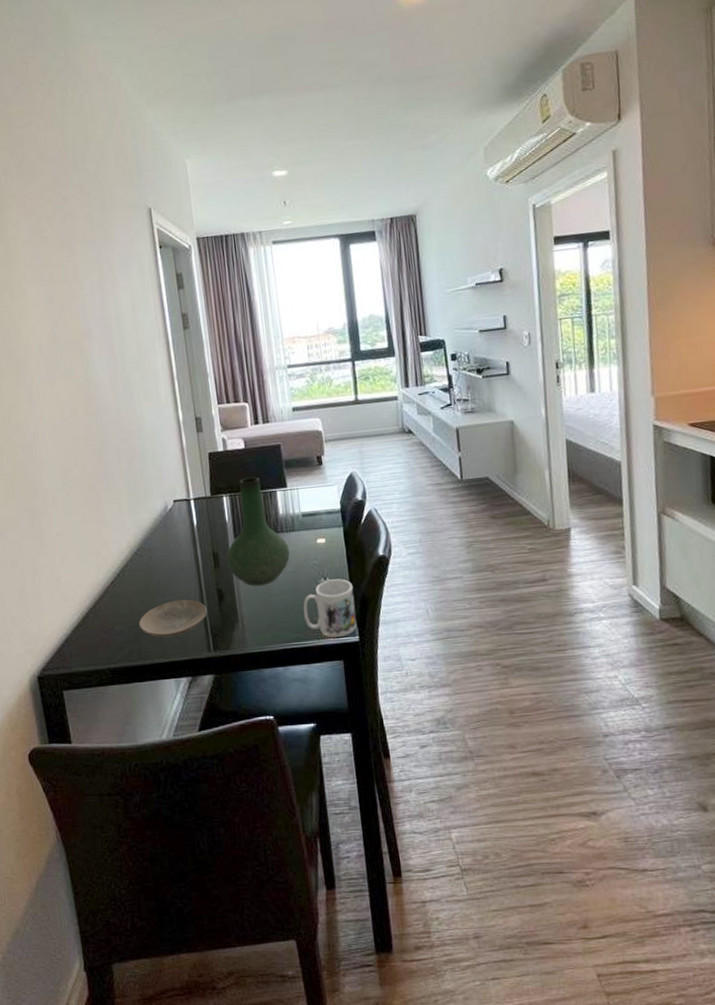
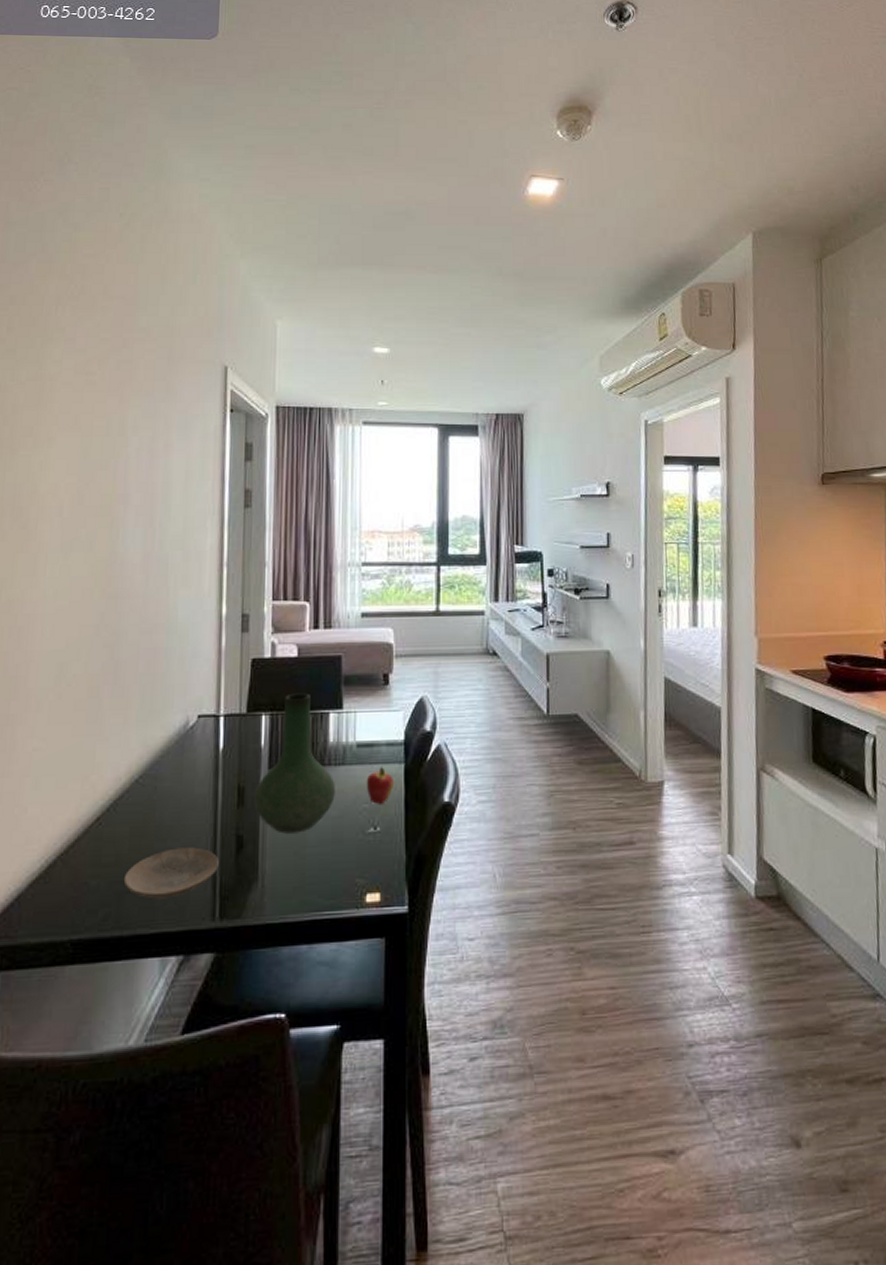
mug: present [303,579,357,637] -> none [343,829,409,906]
fruit: none [313,530,337,561] -> present [366,765,395,805]

